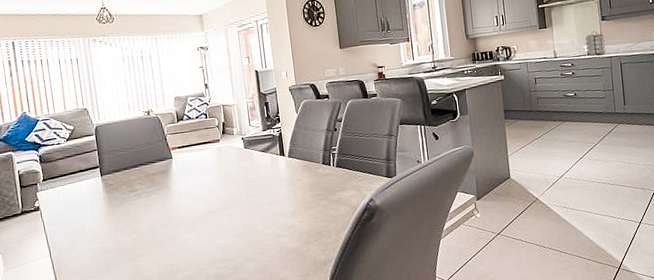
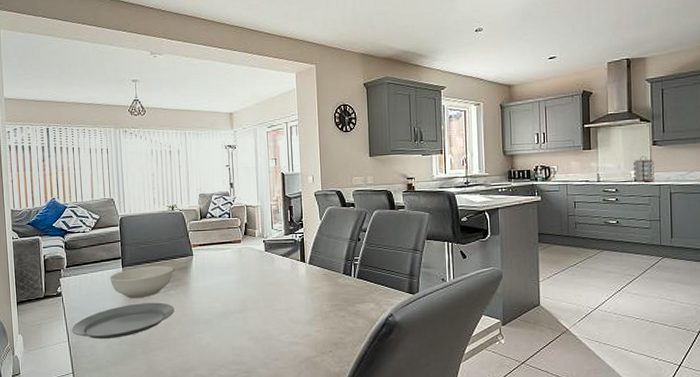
plate: none [53,207,158,250] -> present [72,302,175,339]
bowl: none [88,170,154,207] -> present [109,265,174,299]

